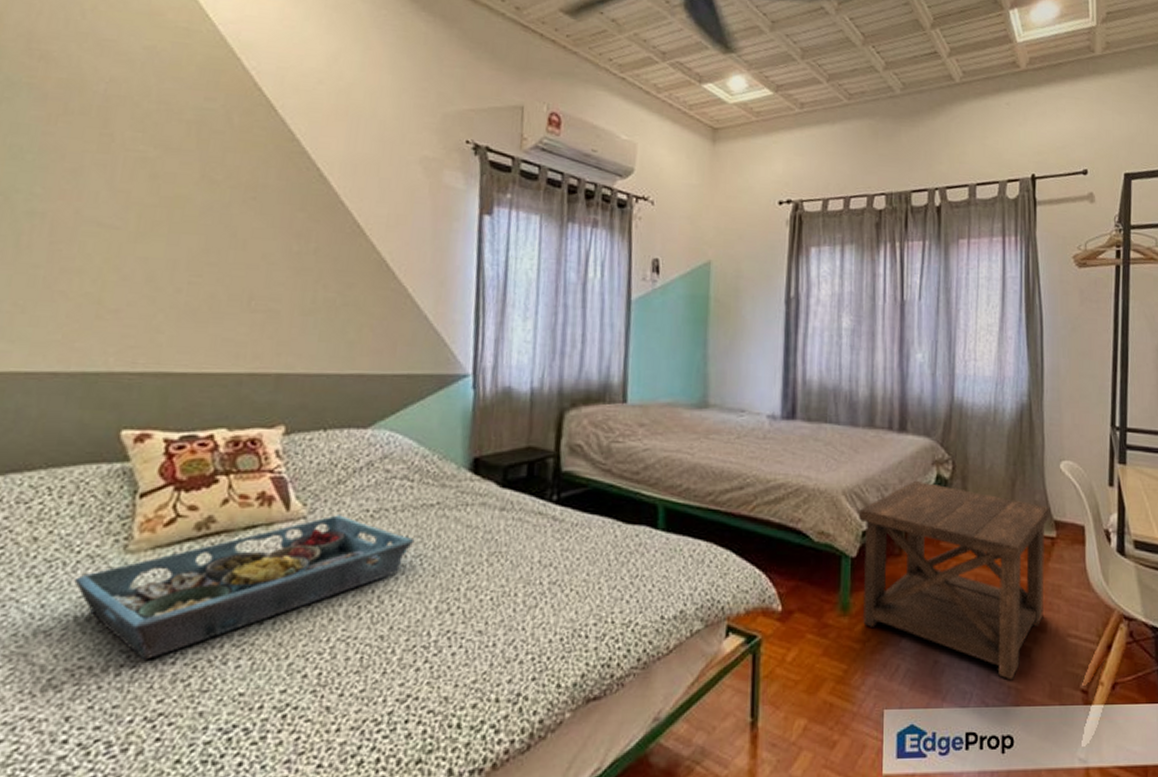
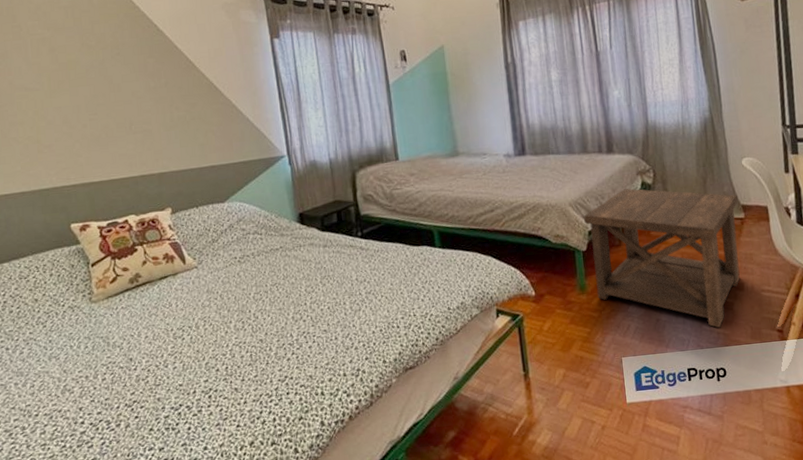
serving tray: present [74,515,415,660] -> none [65,263,270,369]

